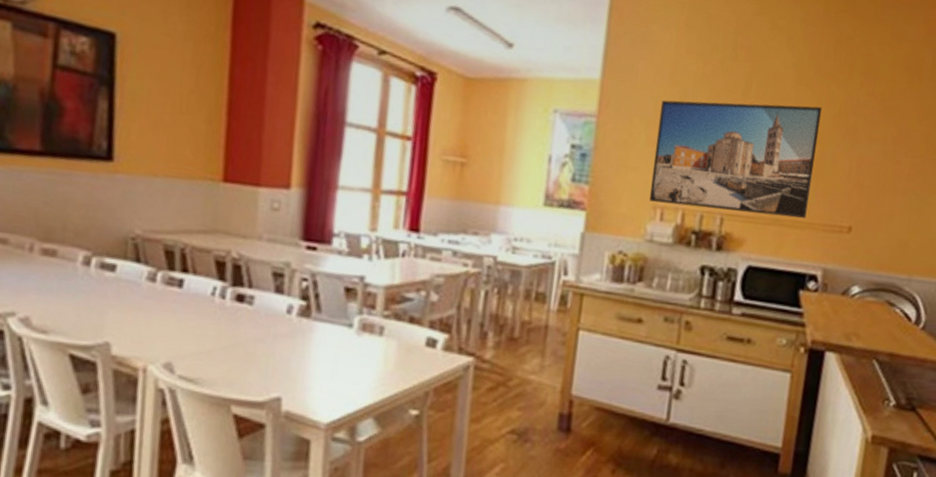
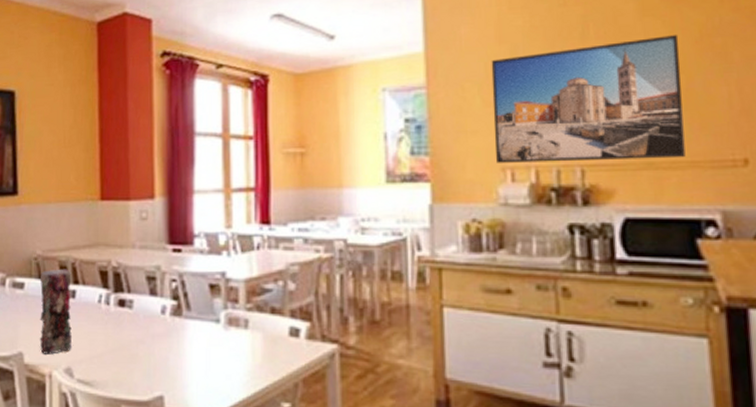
vase: none [133,253,180,347] -> present [39,269,73,355]

